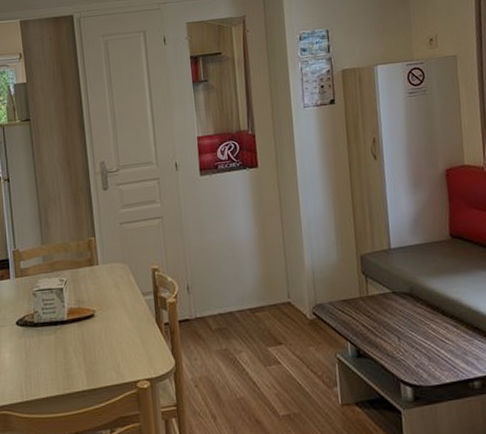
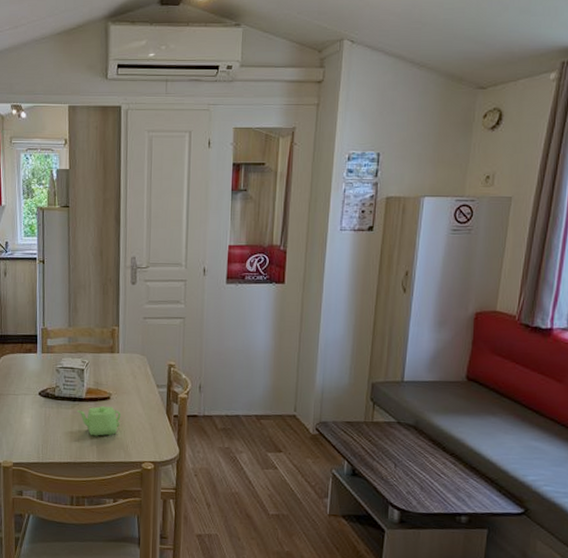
teapot: none [59,324,109,361] -> present [76,405,121,436]

